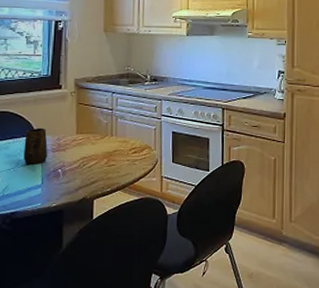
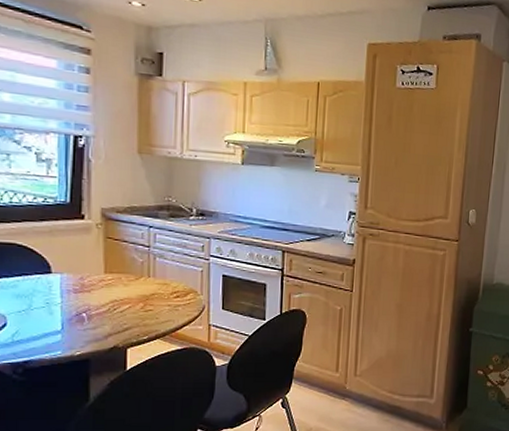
mug: present [23,127,48,164] -> none [37,264,69,307]

